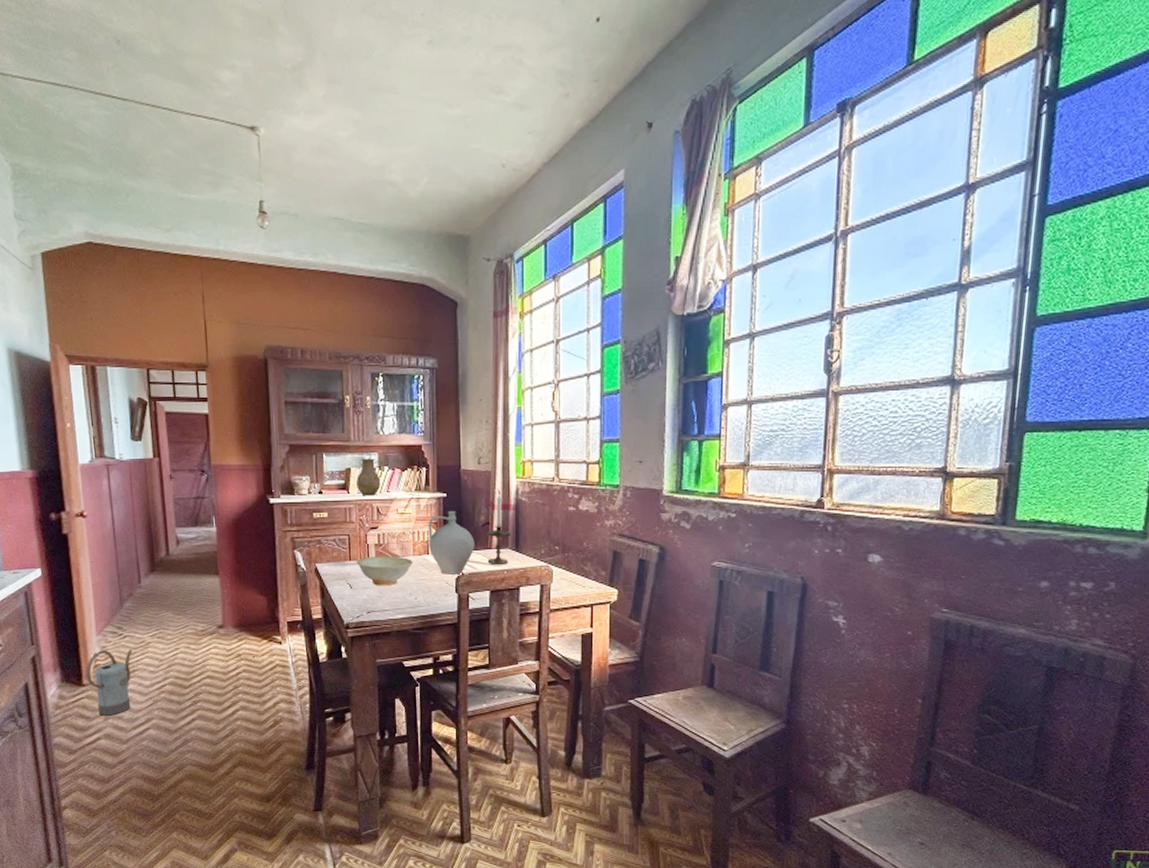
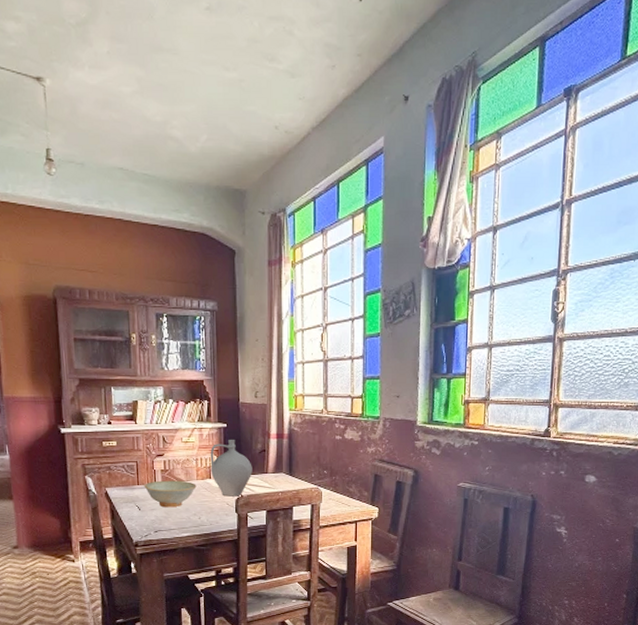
vase: present [356,458,381,496] -> none [143,392,166,427]
candlestick: present [487,488,511,565] -> none [263,419,285,488]

